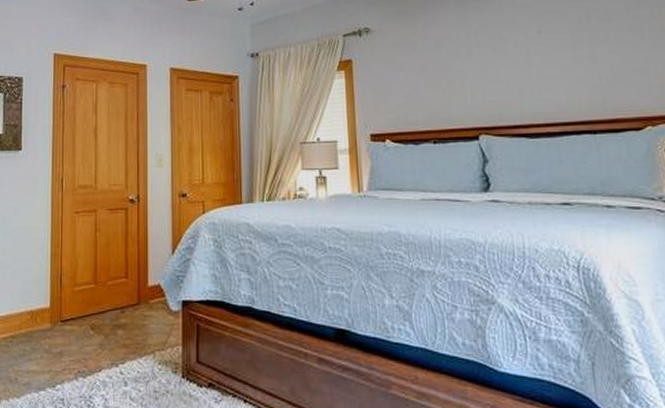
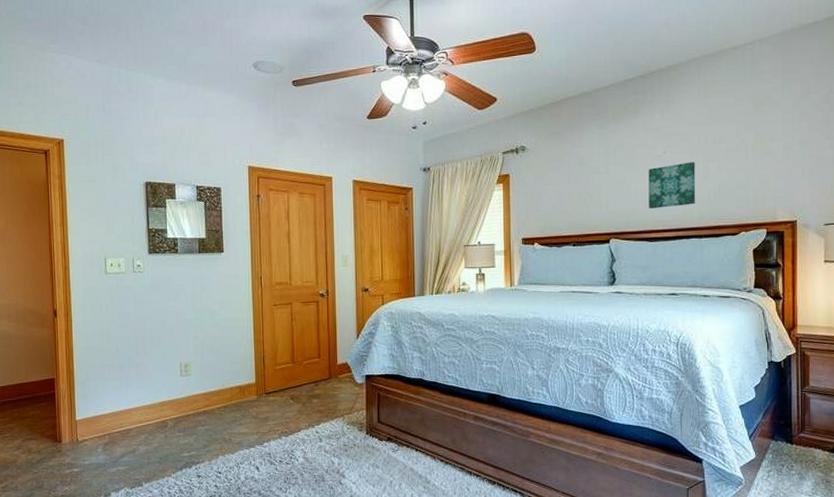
wall art: none [520,43,585,99] -> present [648,162,696,209]

